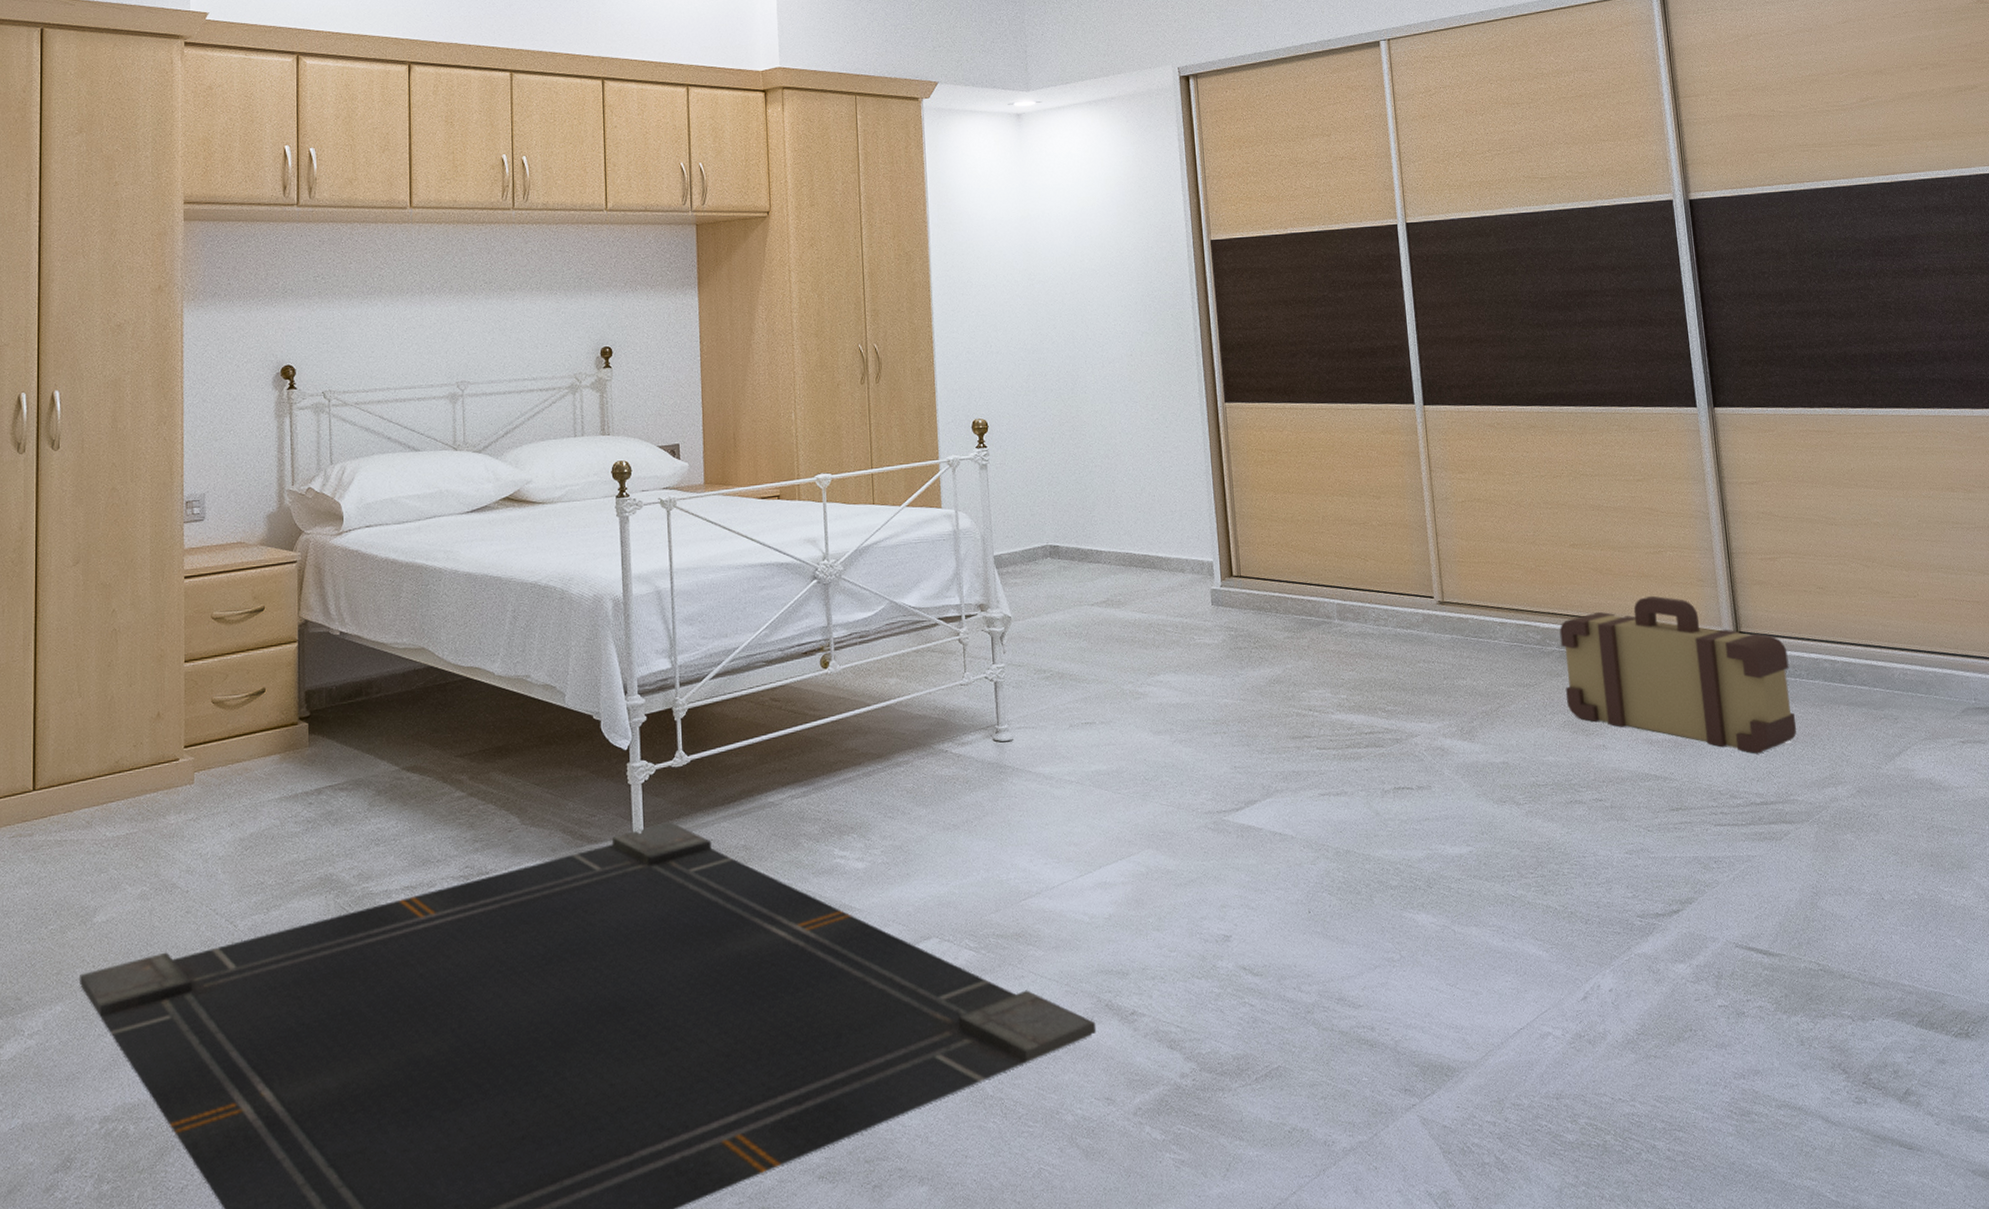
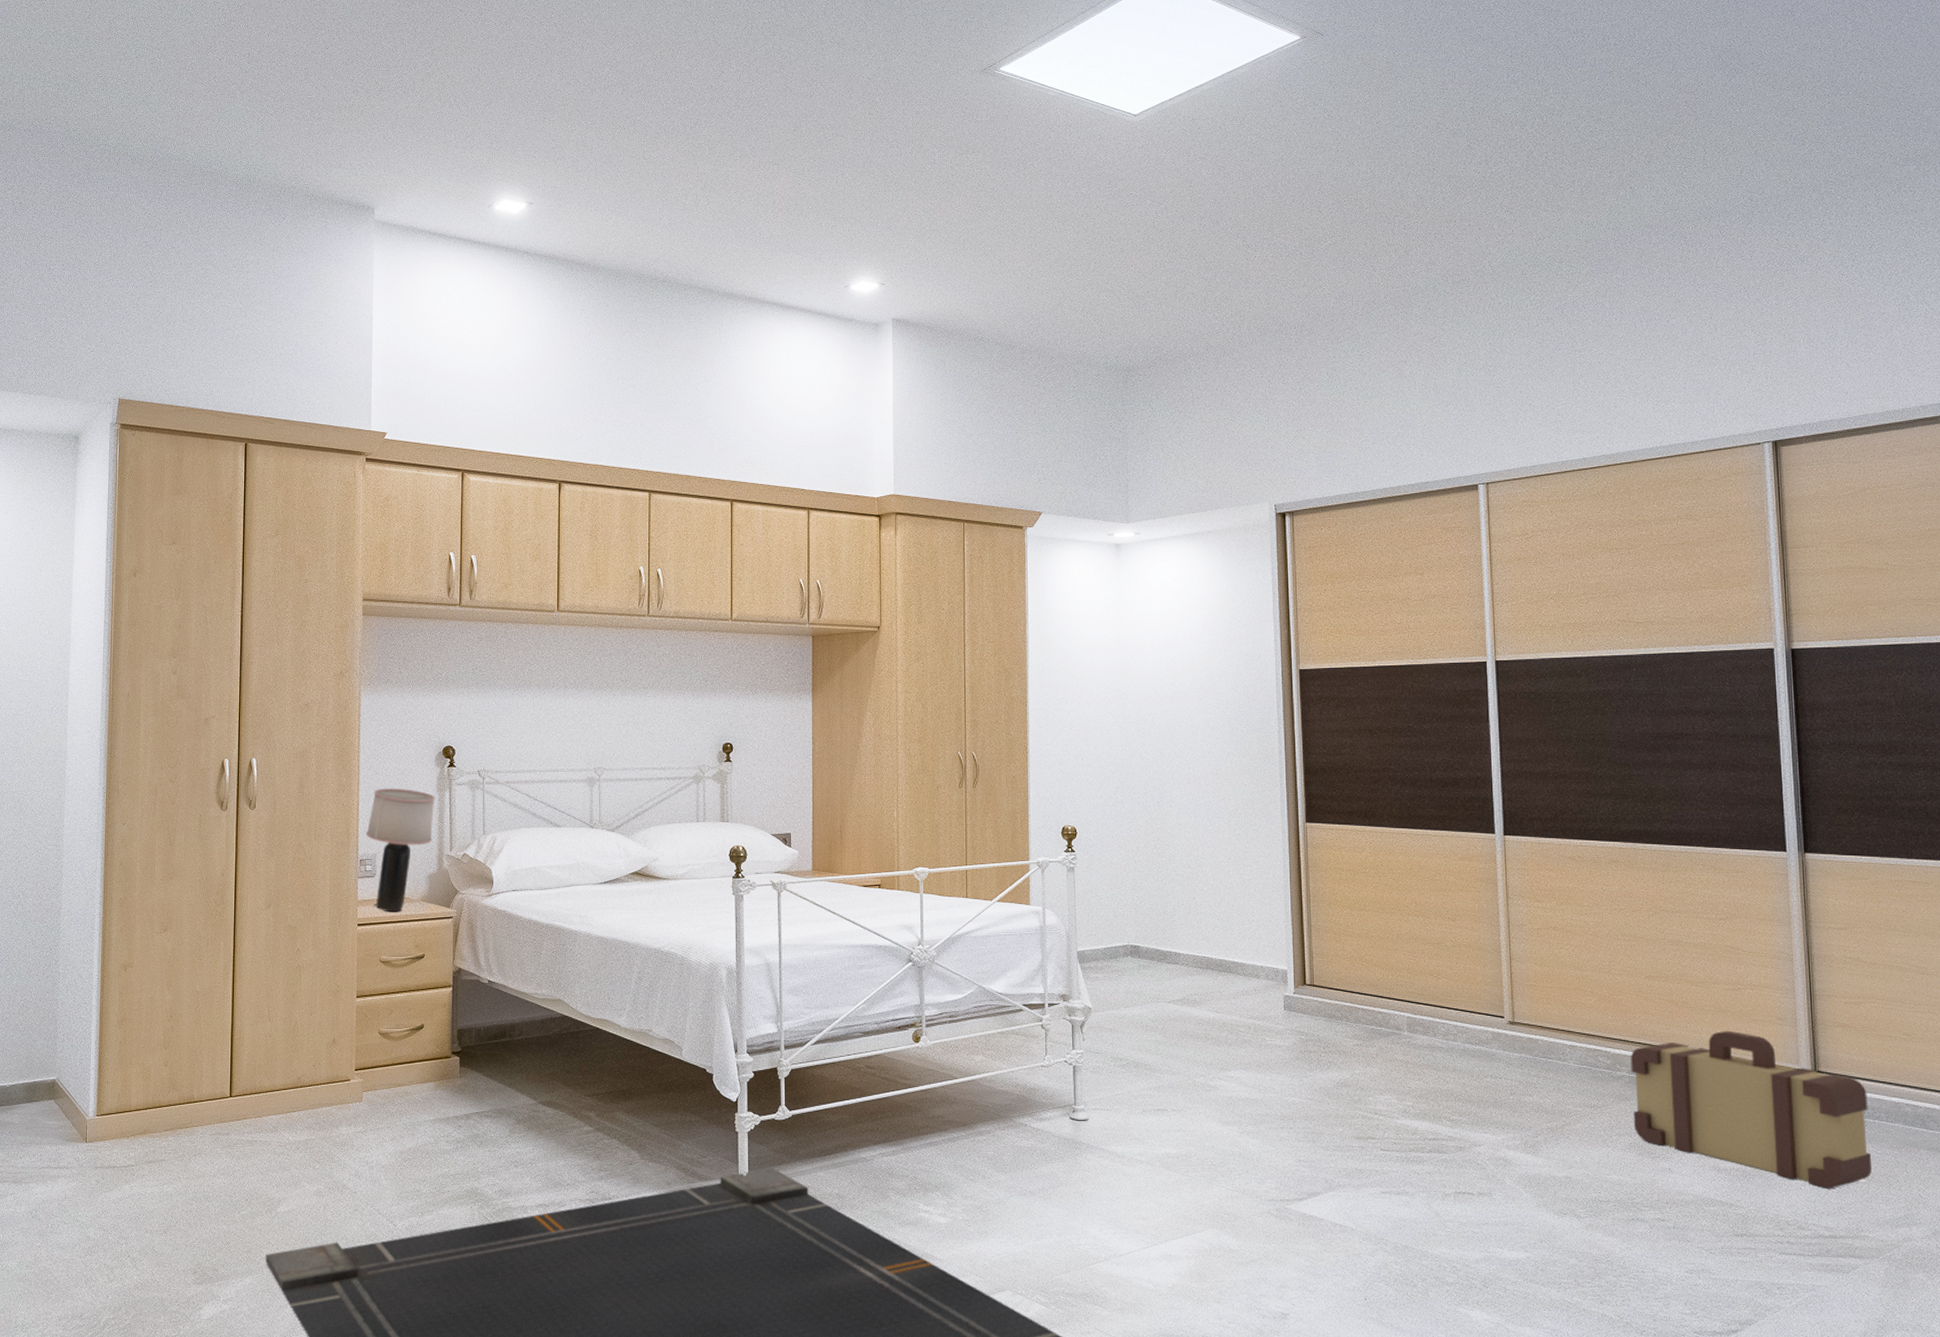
table lamp: none [191,416,273,560] -> present [365,788,435,912]

